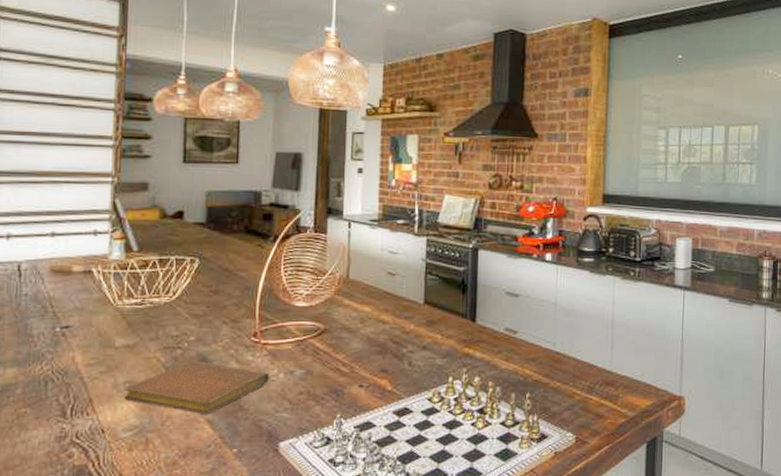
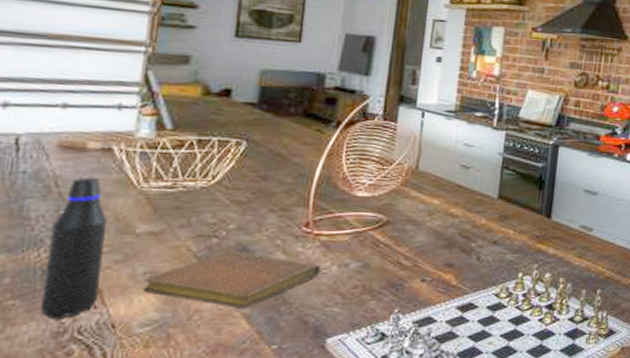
water bottle: none [45,297,92,426] -> present [39,177,107,320]

